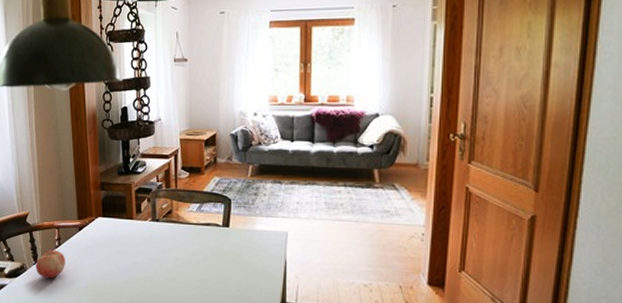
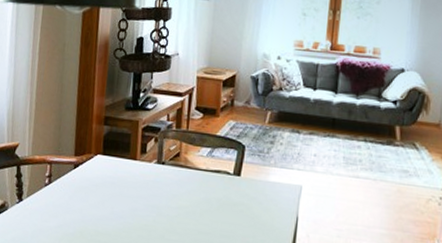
fruit: present [36,249,66,279] -> none [19,187,55,221]

